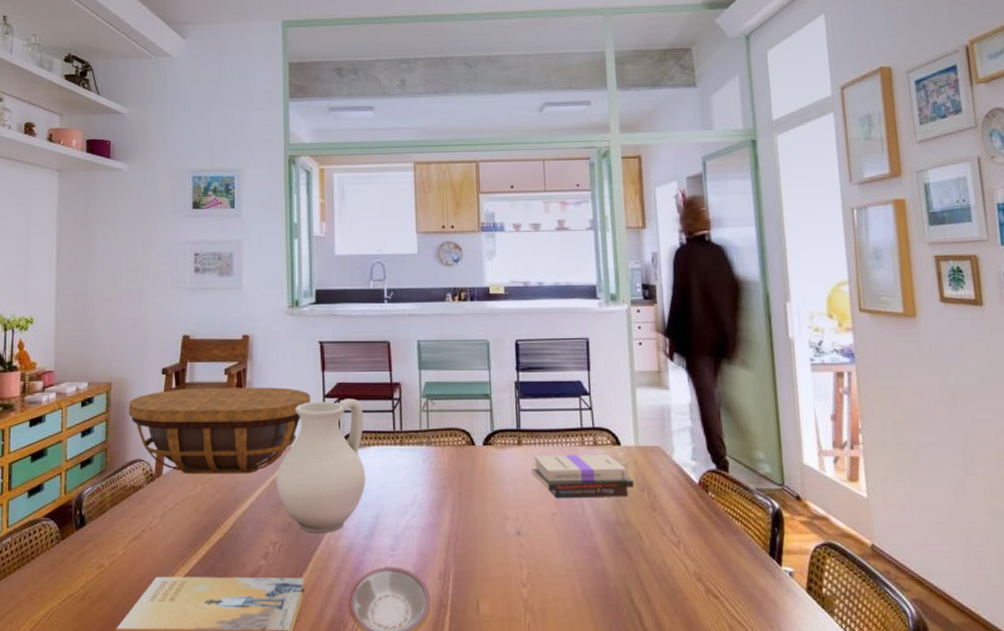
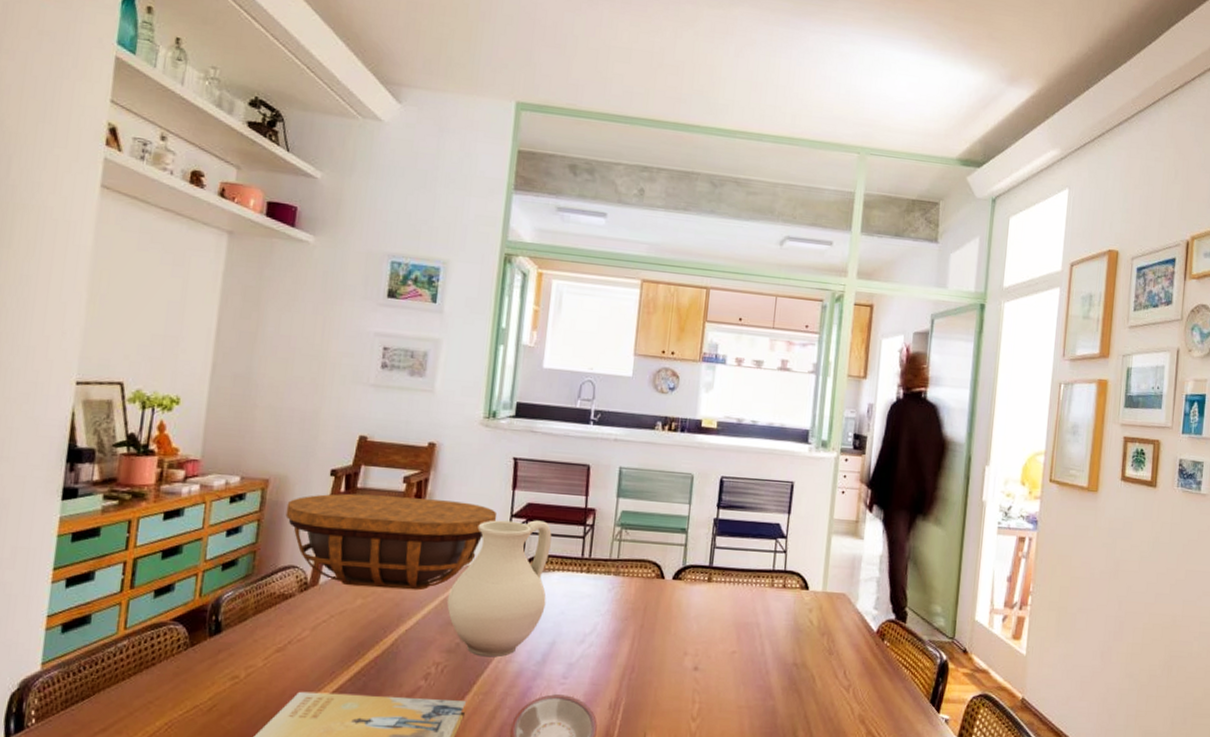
books: present [530,454,634,499] -> none [716,593,816,640]

